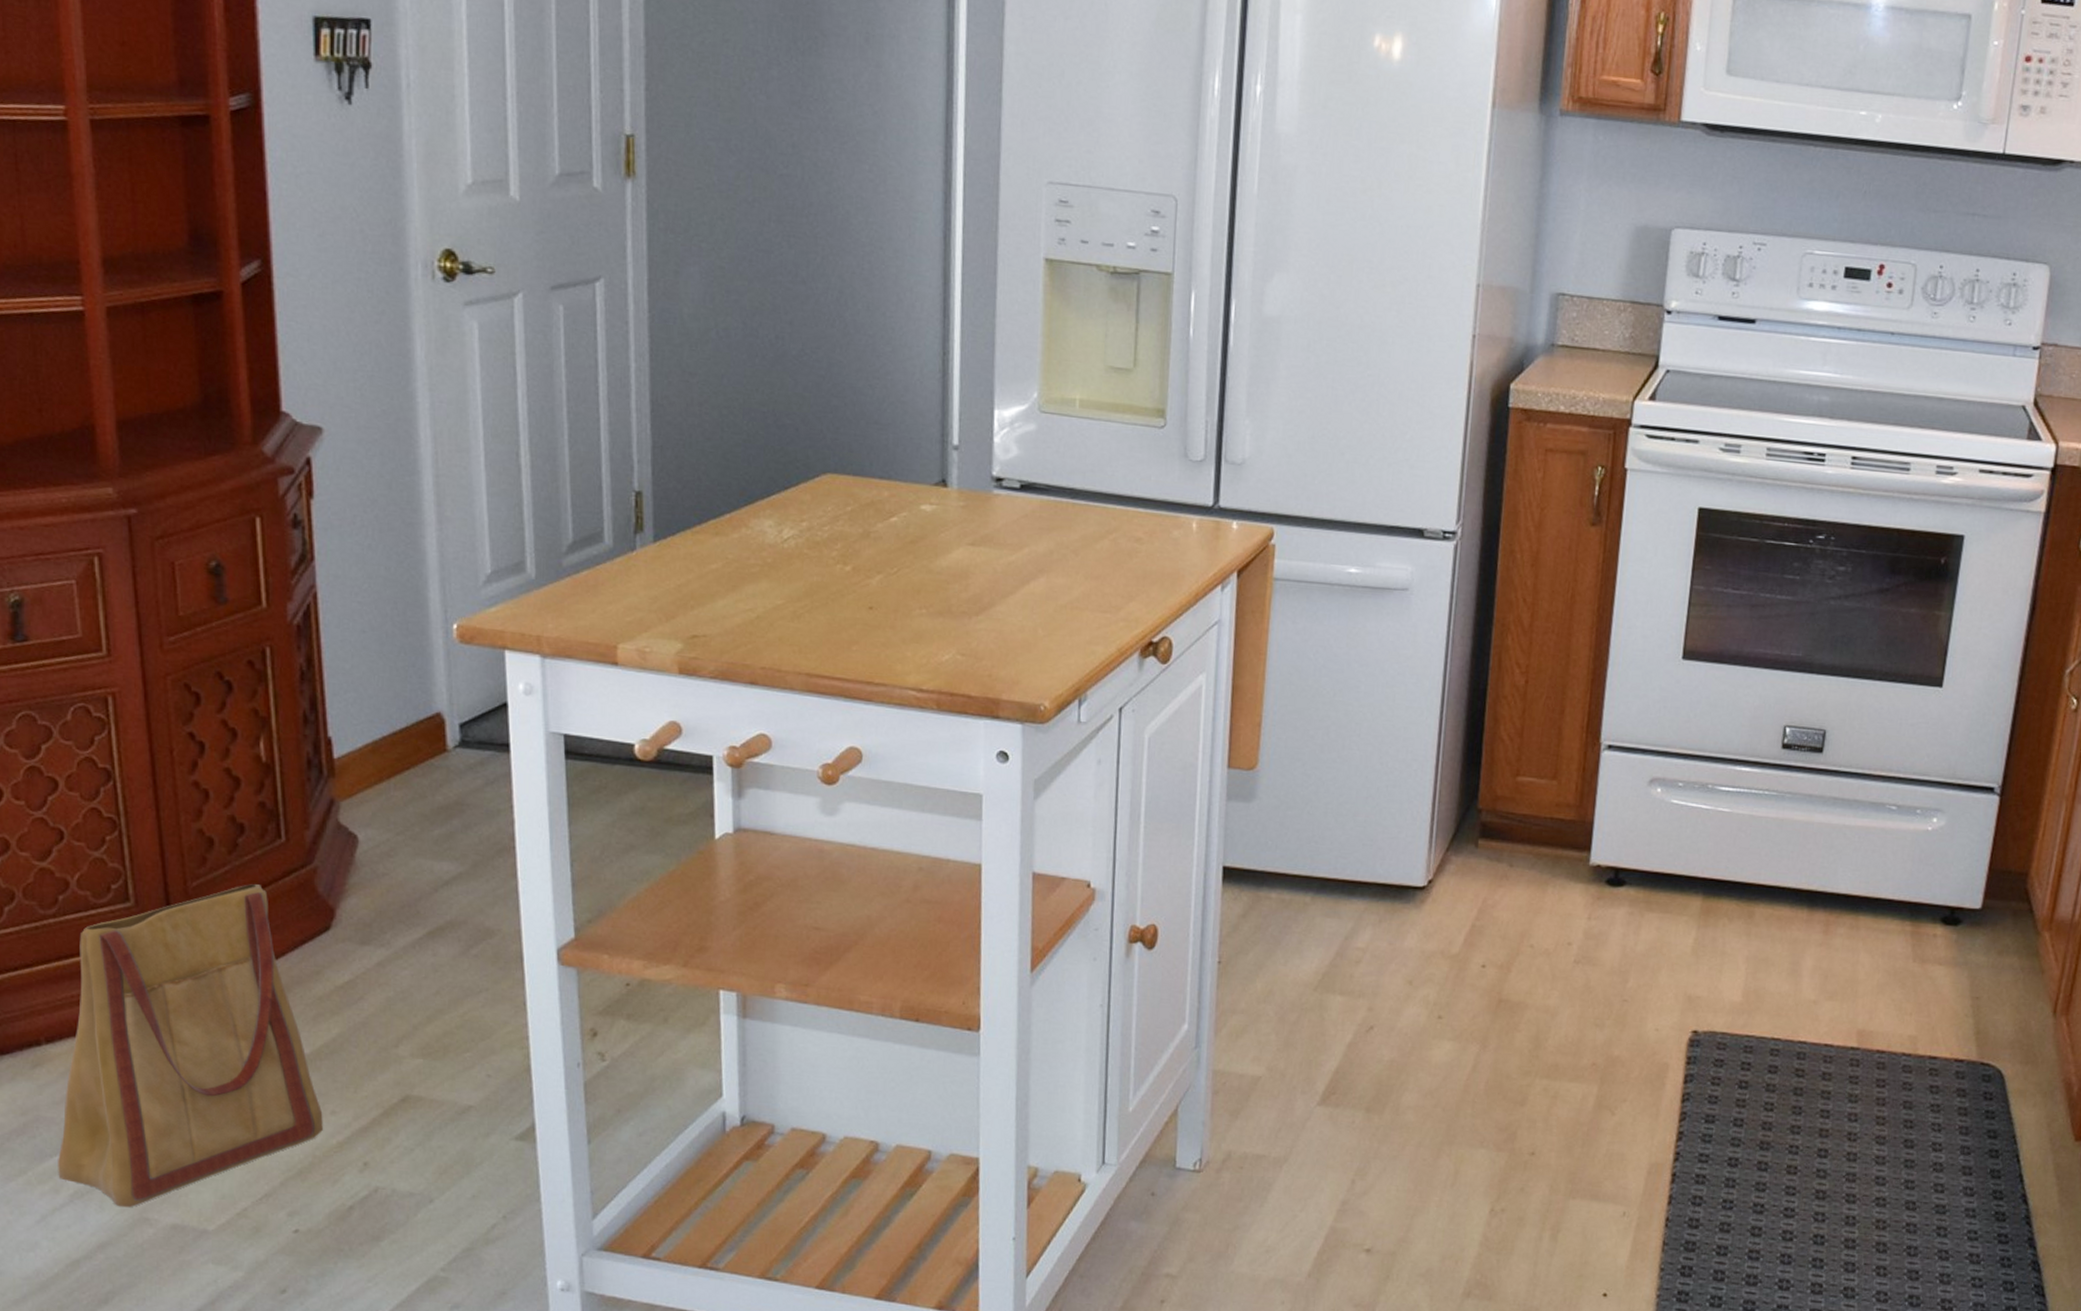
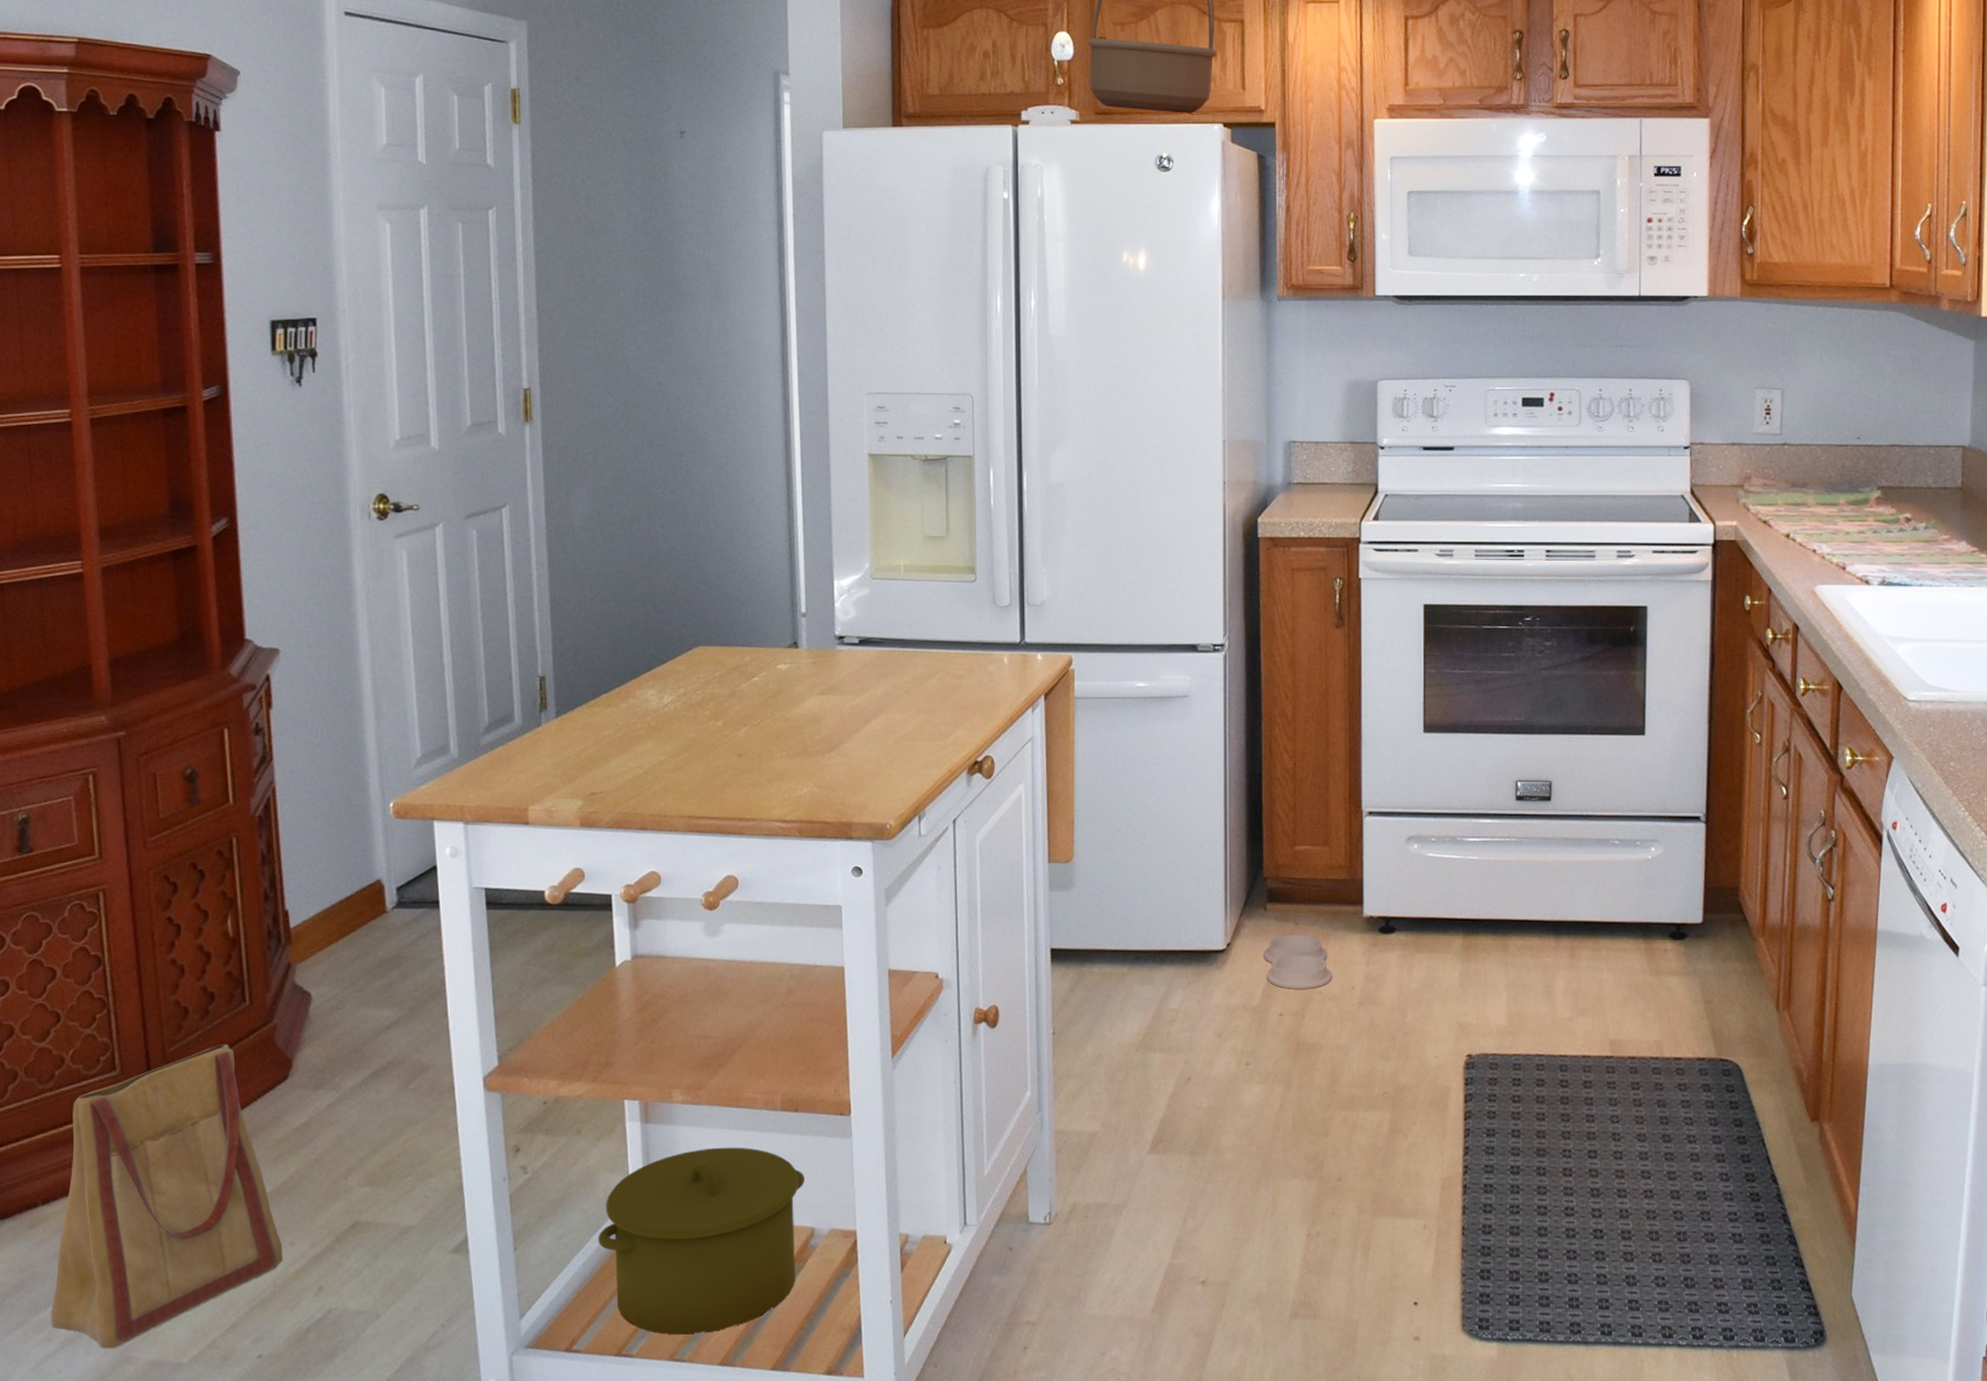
cooking pot: none [683,1052,923,1253] -> present [598,1147,804,1335]
pet bowl: none [1470,876,1547,941] -> present [1264,934,1332,989]

